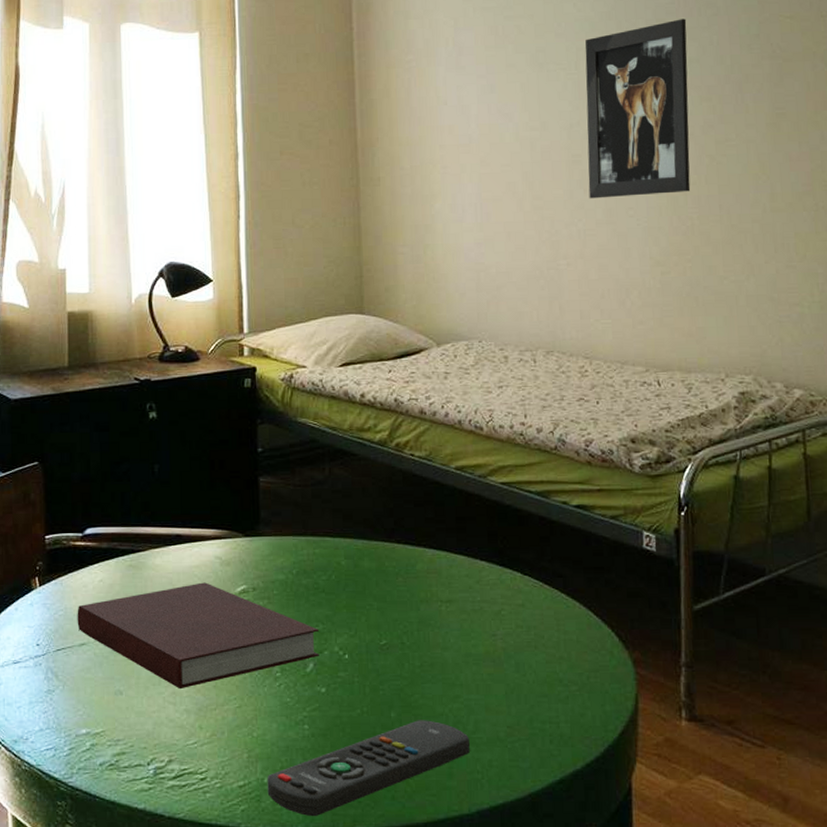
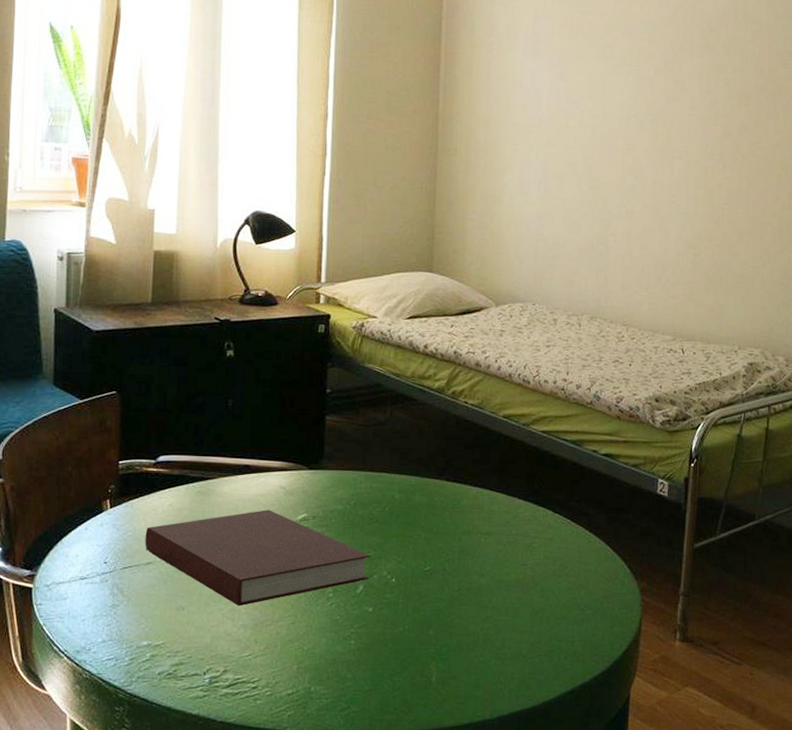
remote control: present [267,720,470,817] -> none [313,637,496,722]
wall art: present [585,19,691,199] -> none [638,30,735,185]

